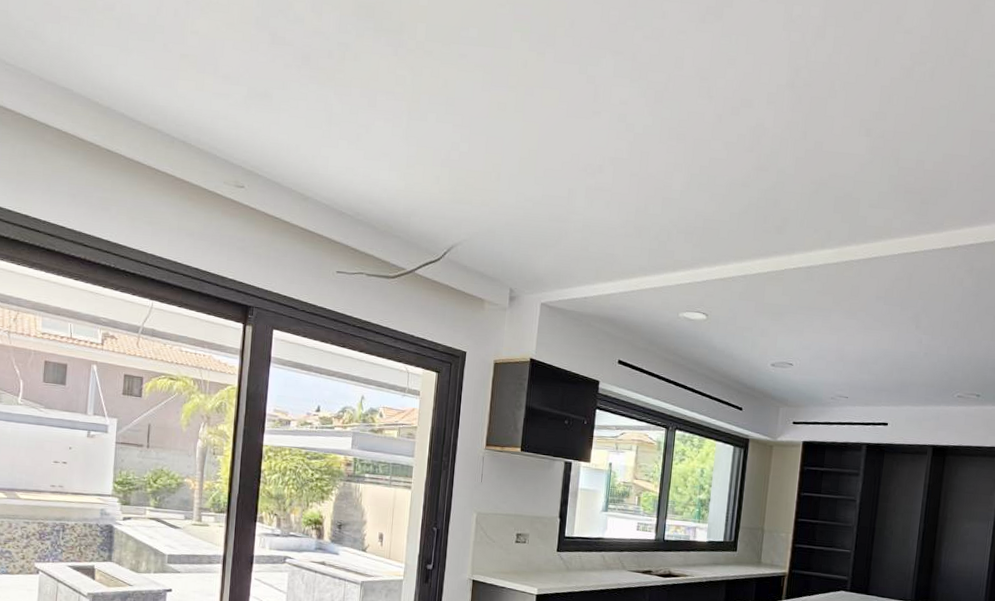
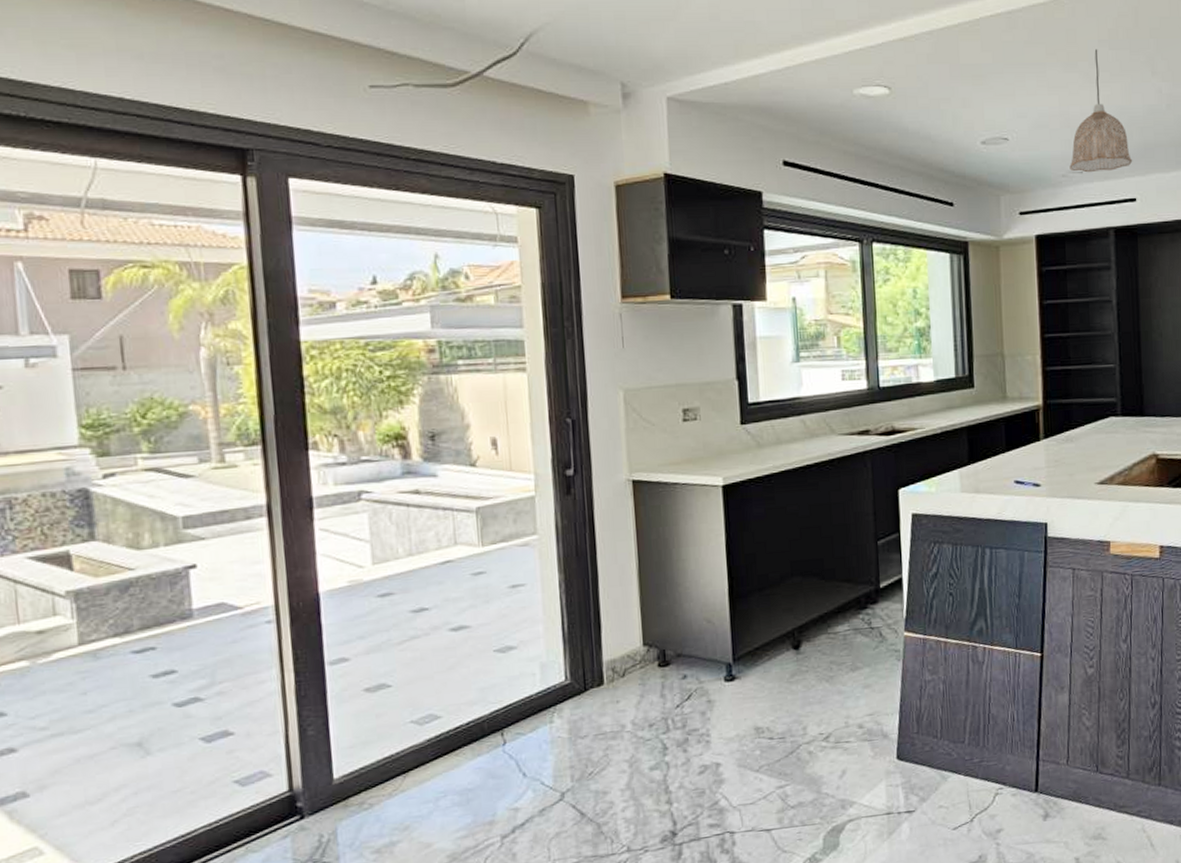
pendant lamp: none [838,303,890,399] -> present [1069,49,1133,173]

